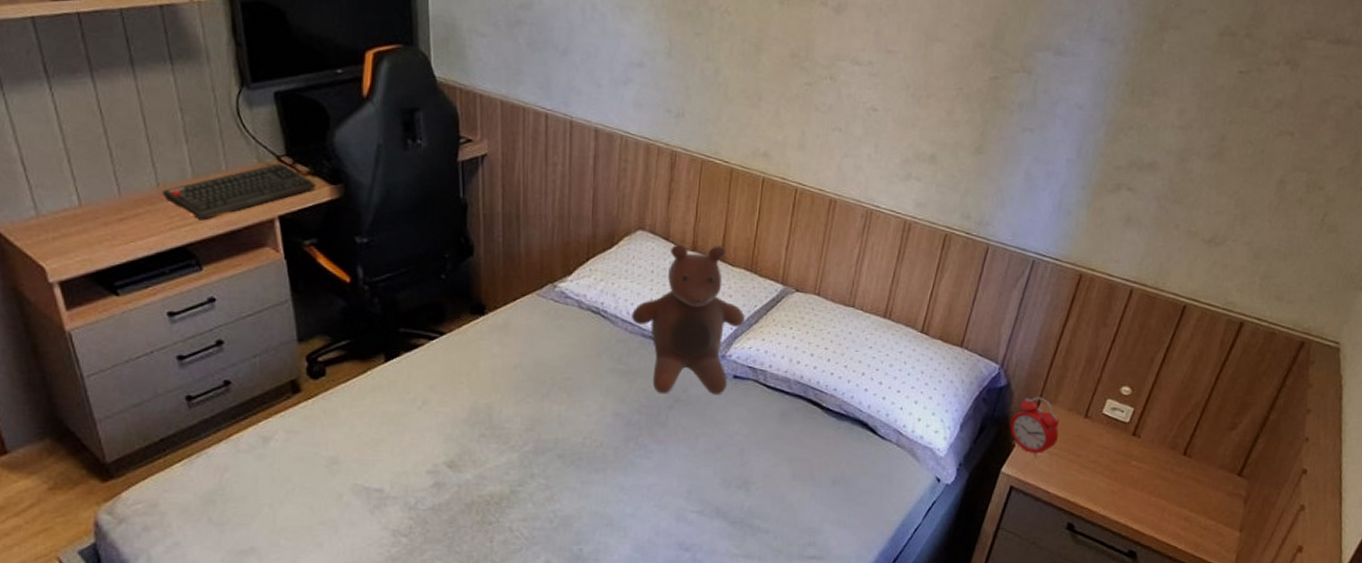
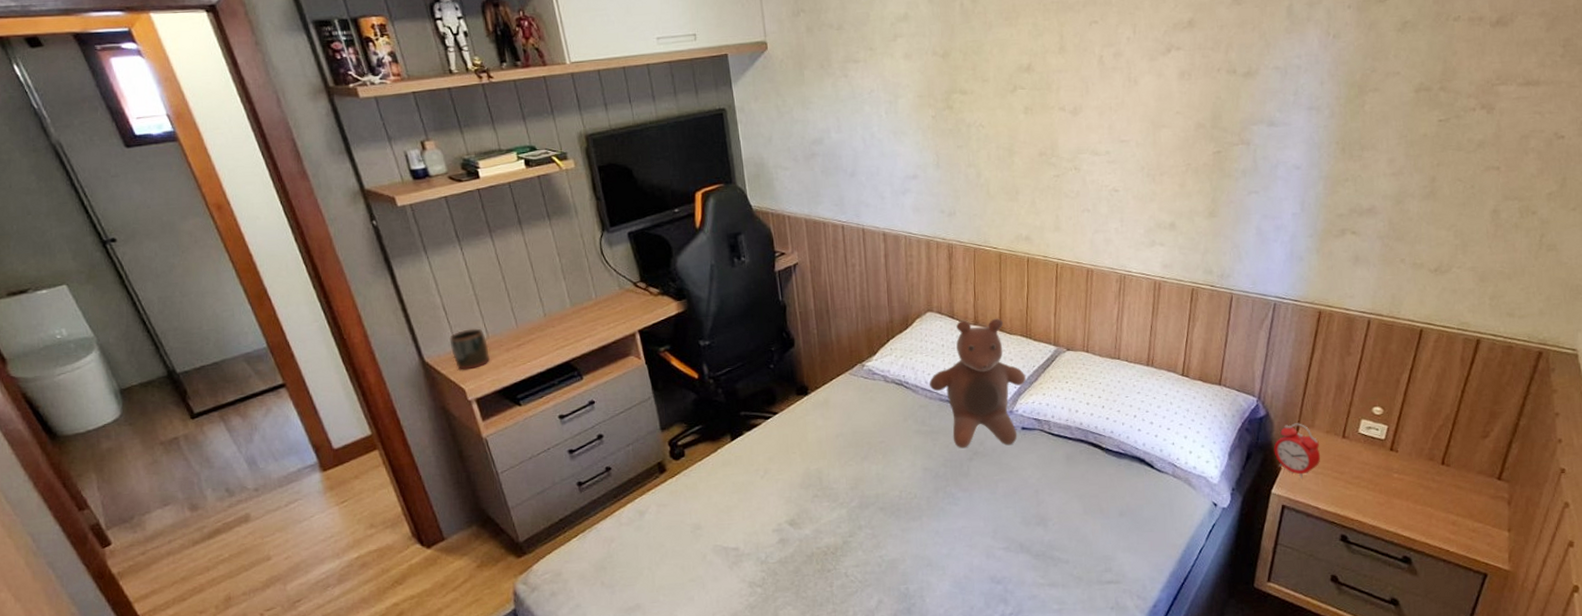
mug: none [28,192,81,244] -> present [449,328,490,370]
computer keyboard: present [163,163,316,219] -> none [549,288,666,339]

